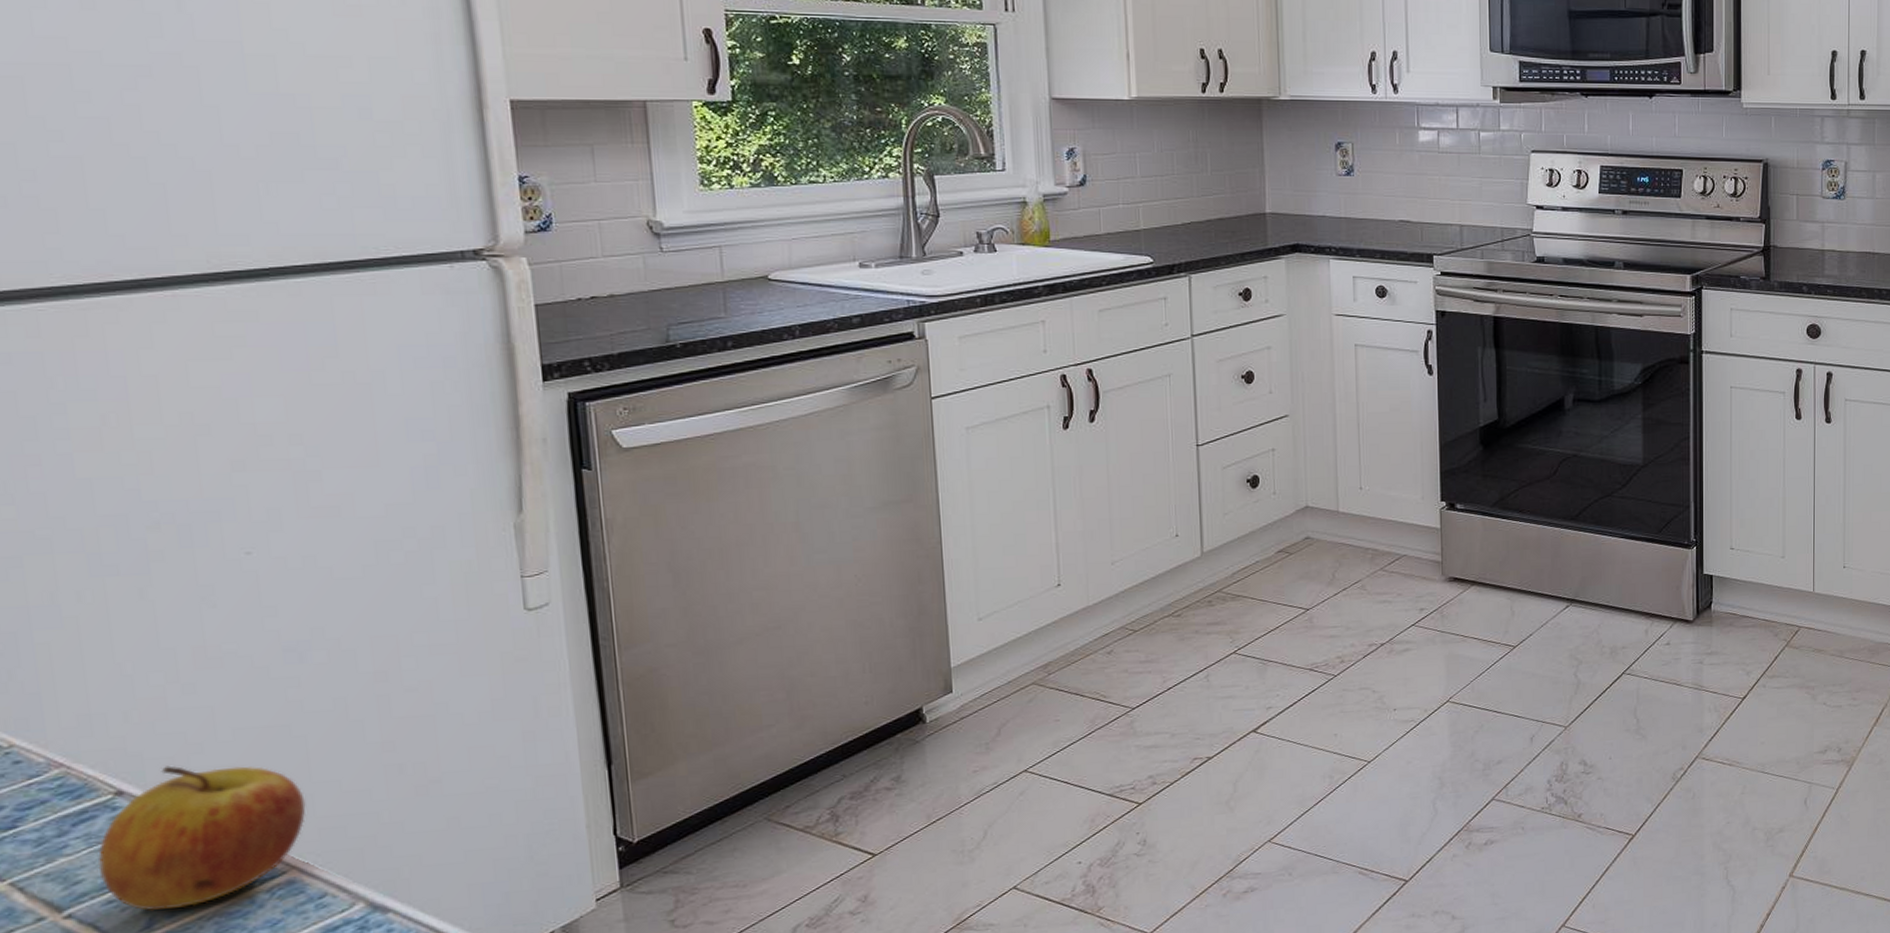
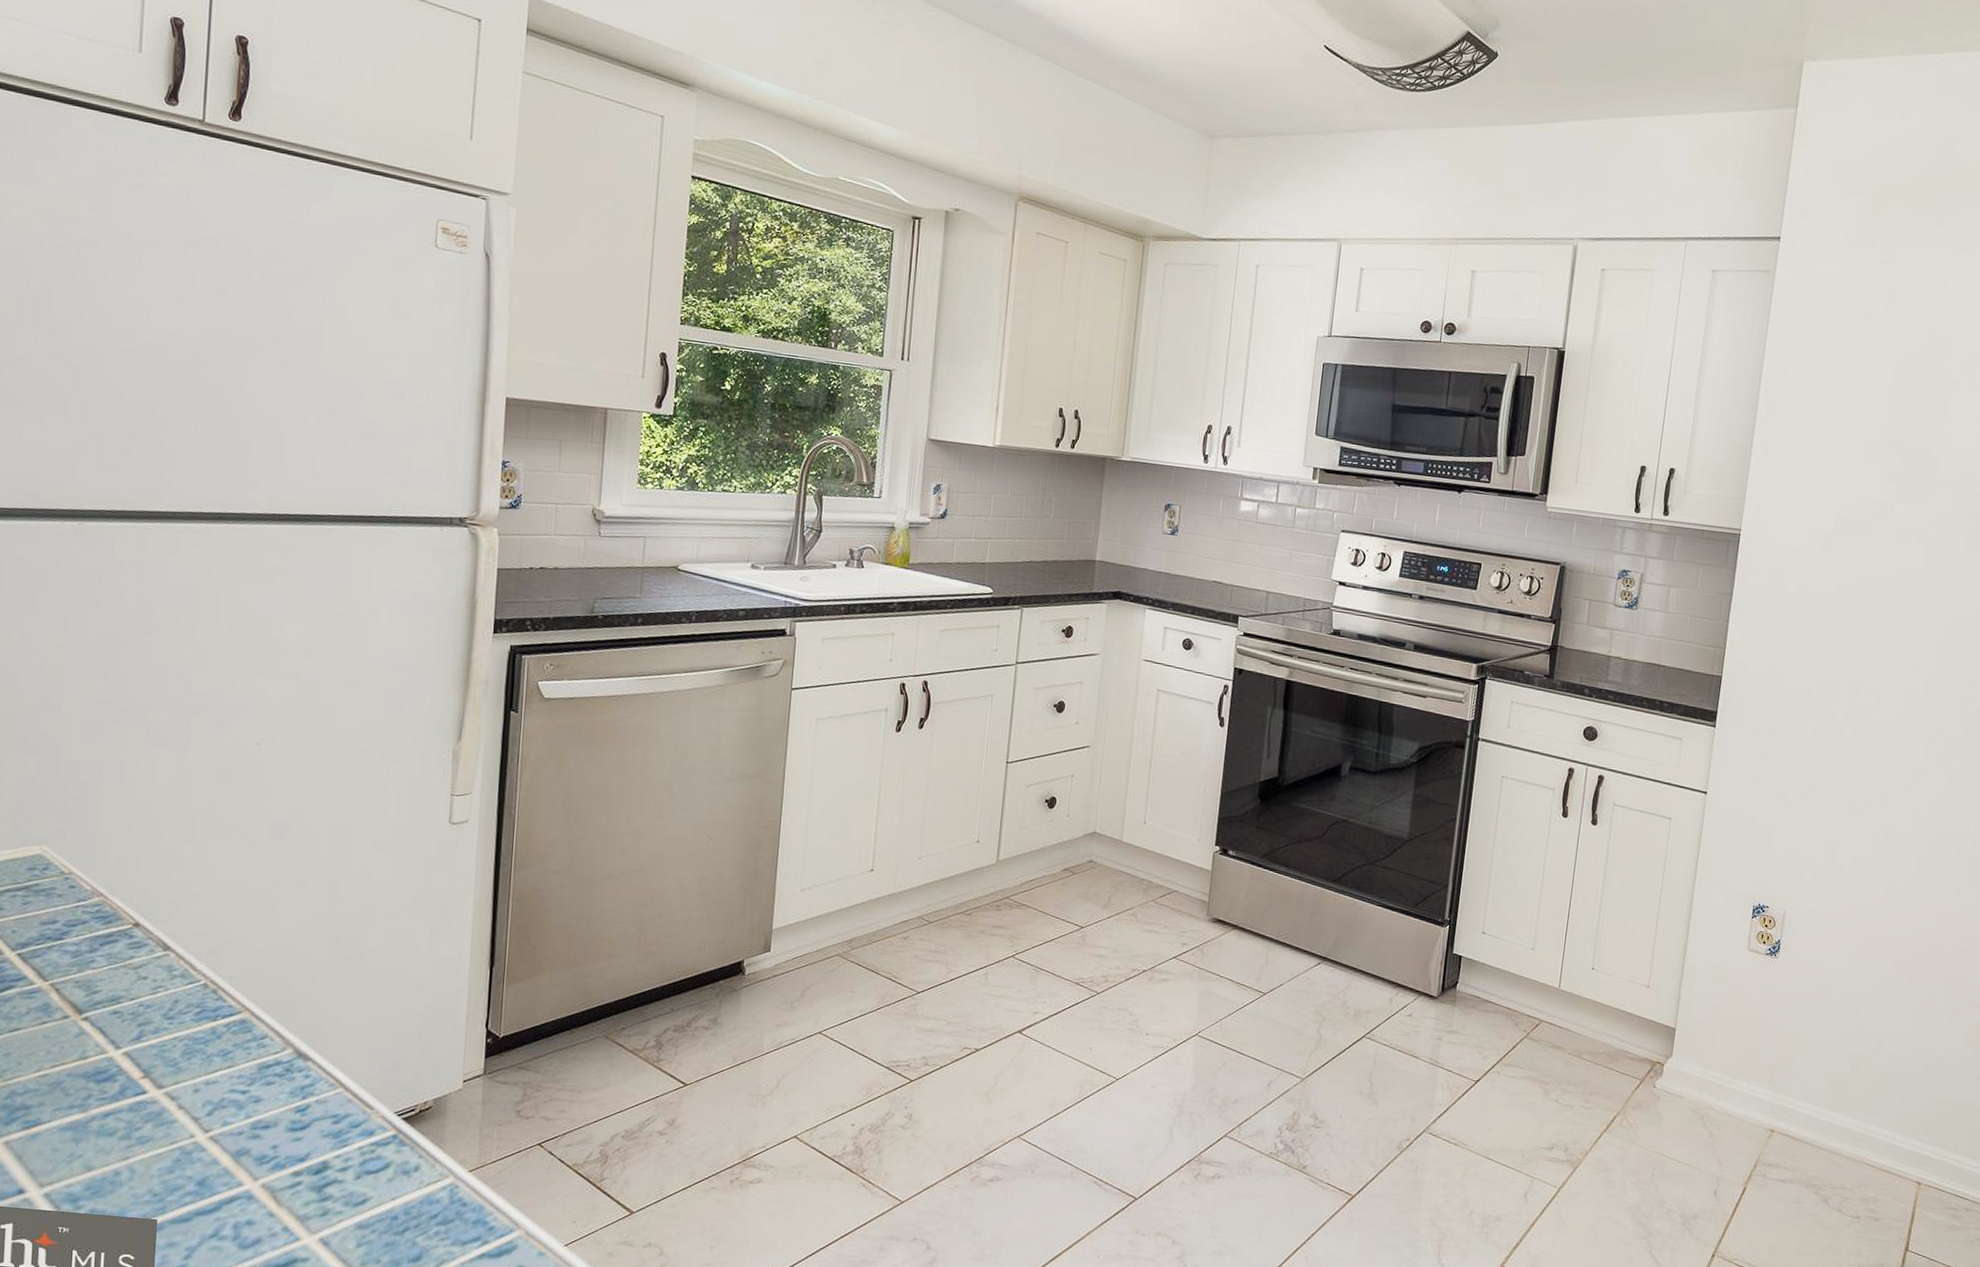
apple: present [98,766,306,911] -> none [112,908,265,1028]

